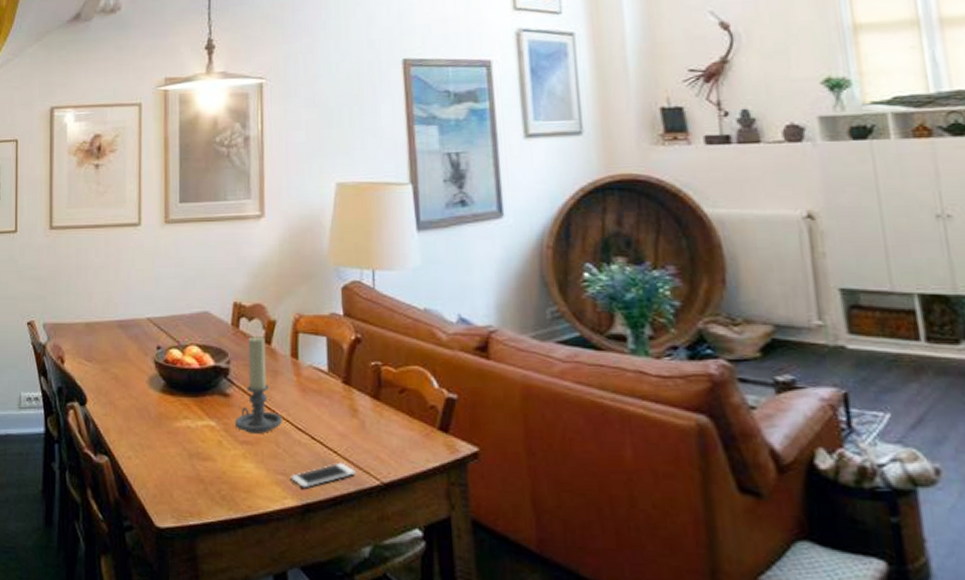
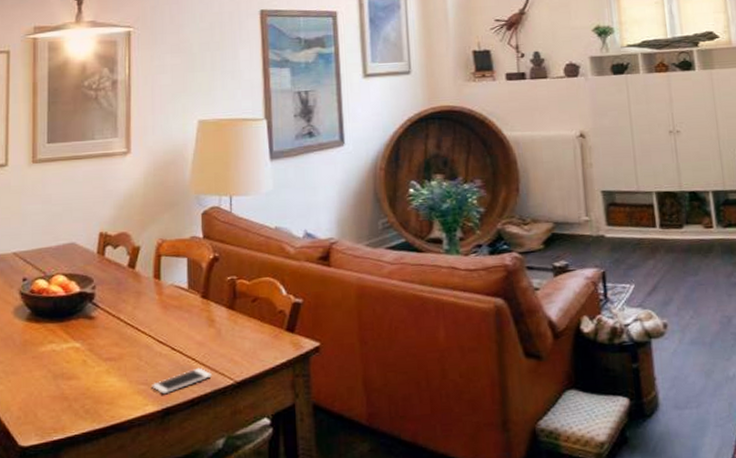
candle holder: present [234,335,283,434] -> none [99,261,145,351]

